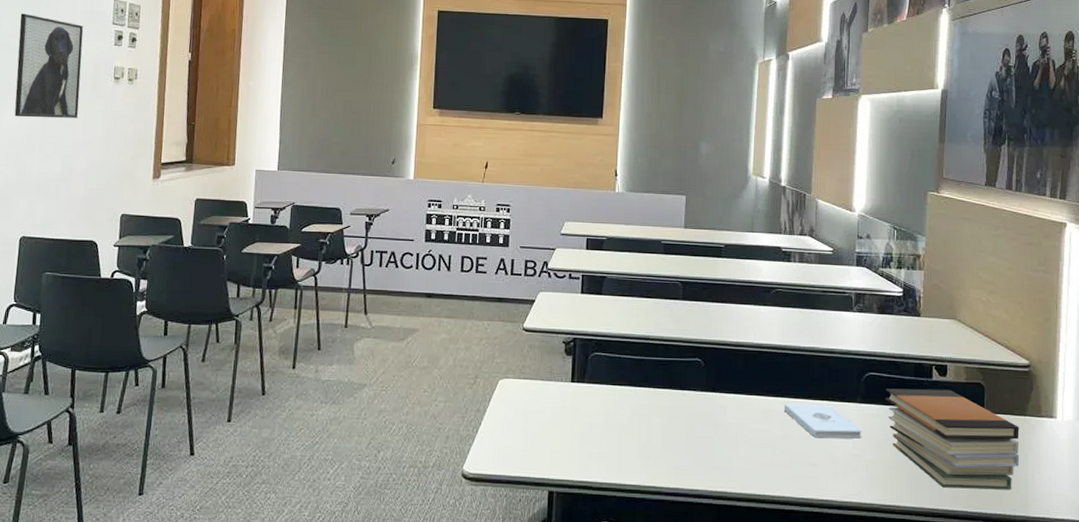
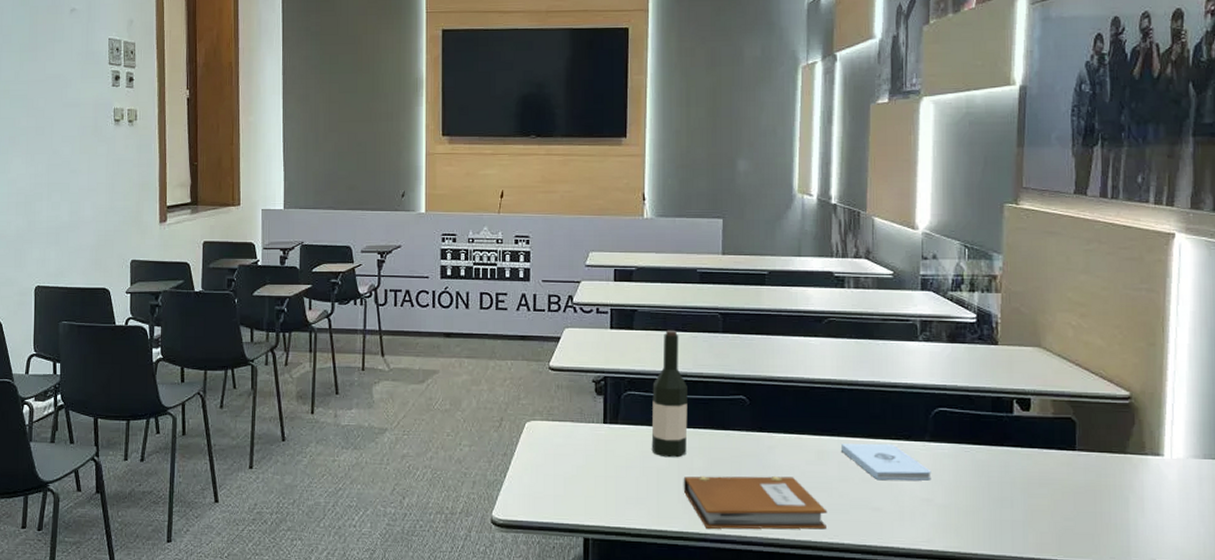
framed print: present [14,13,84,118] -> none [18,58,82,165]
wine bottle: none [614,296,649,416] -> present [651,330,688,458]
notebook: none [642,432,771,483] -> present [683,476,828,529]
book stack: present [885,388,1020,490] -> none [957,425,1119,537]

